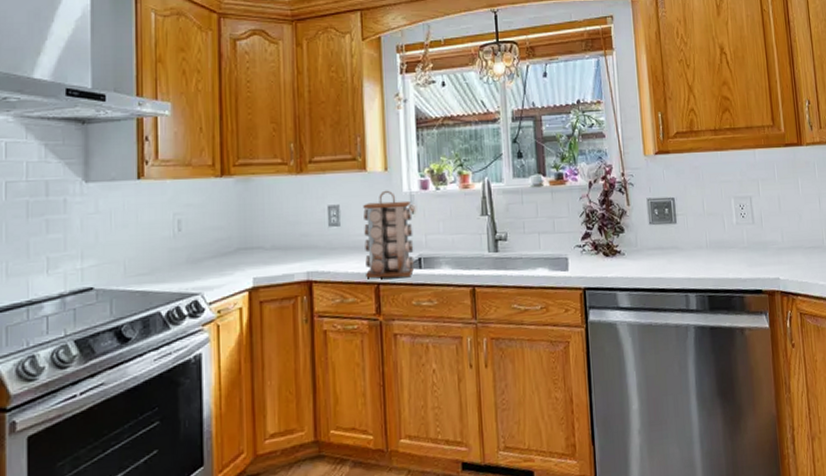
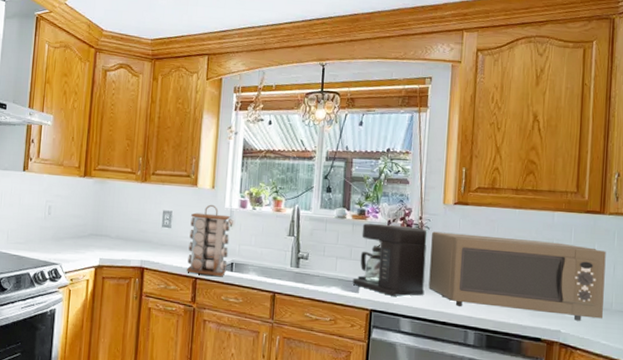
coffee maker: none [560,185,639,268] -> present [352,223,427,297]
microwave: none [637,182,818,268] -> present [428,231,606,321]

